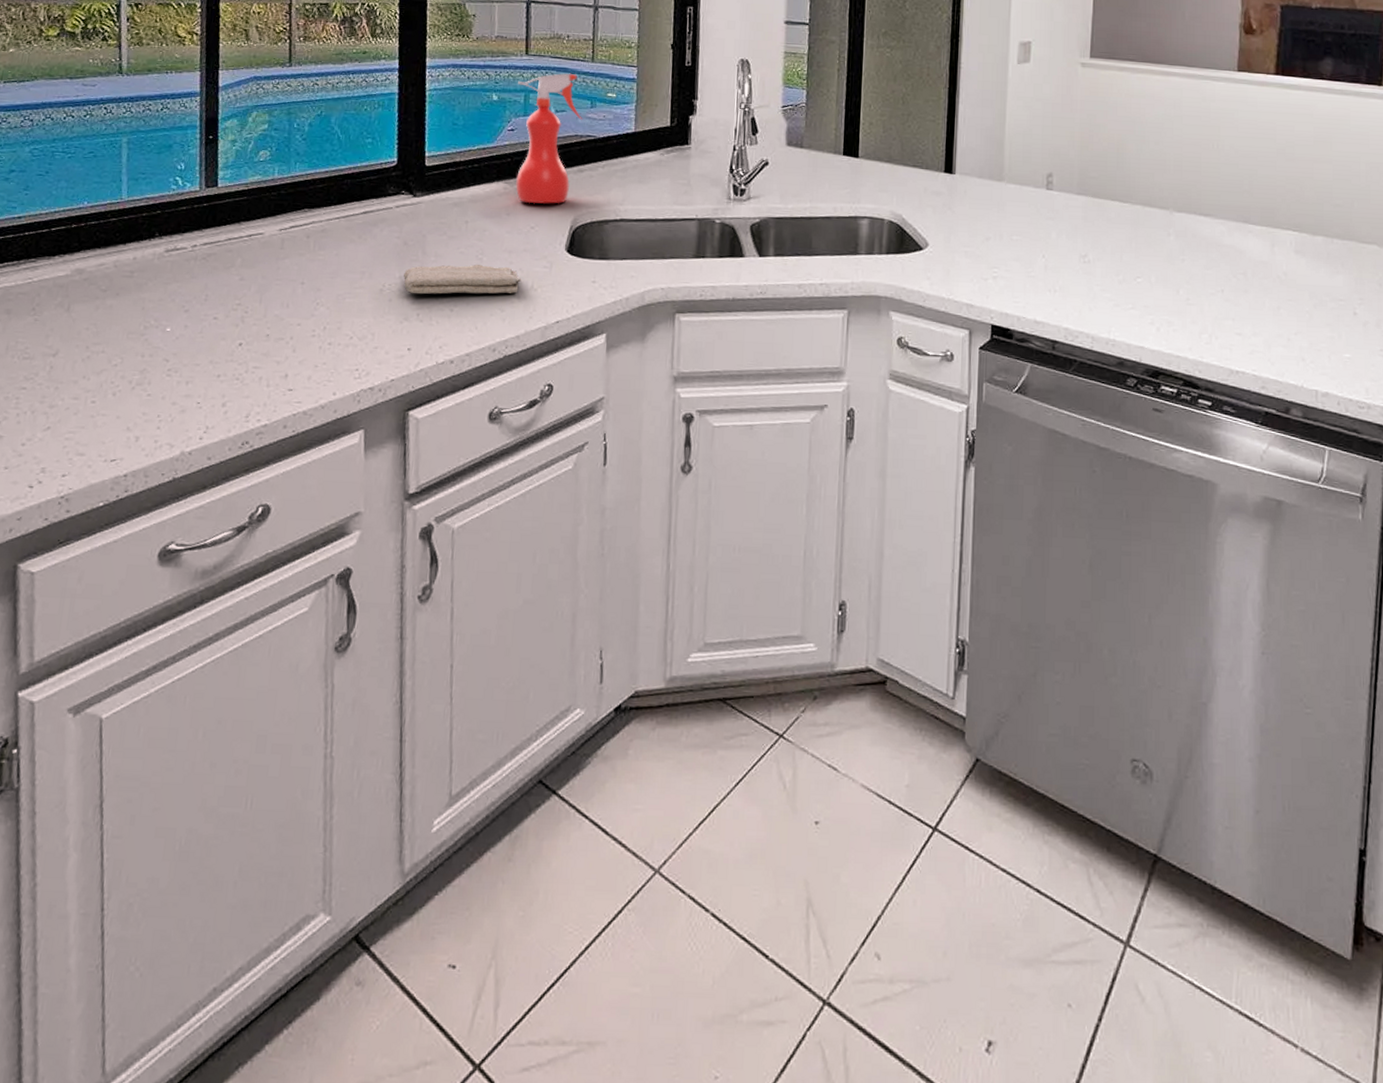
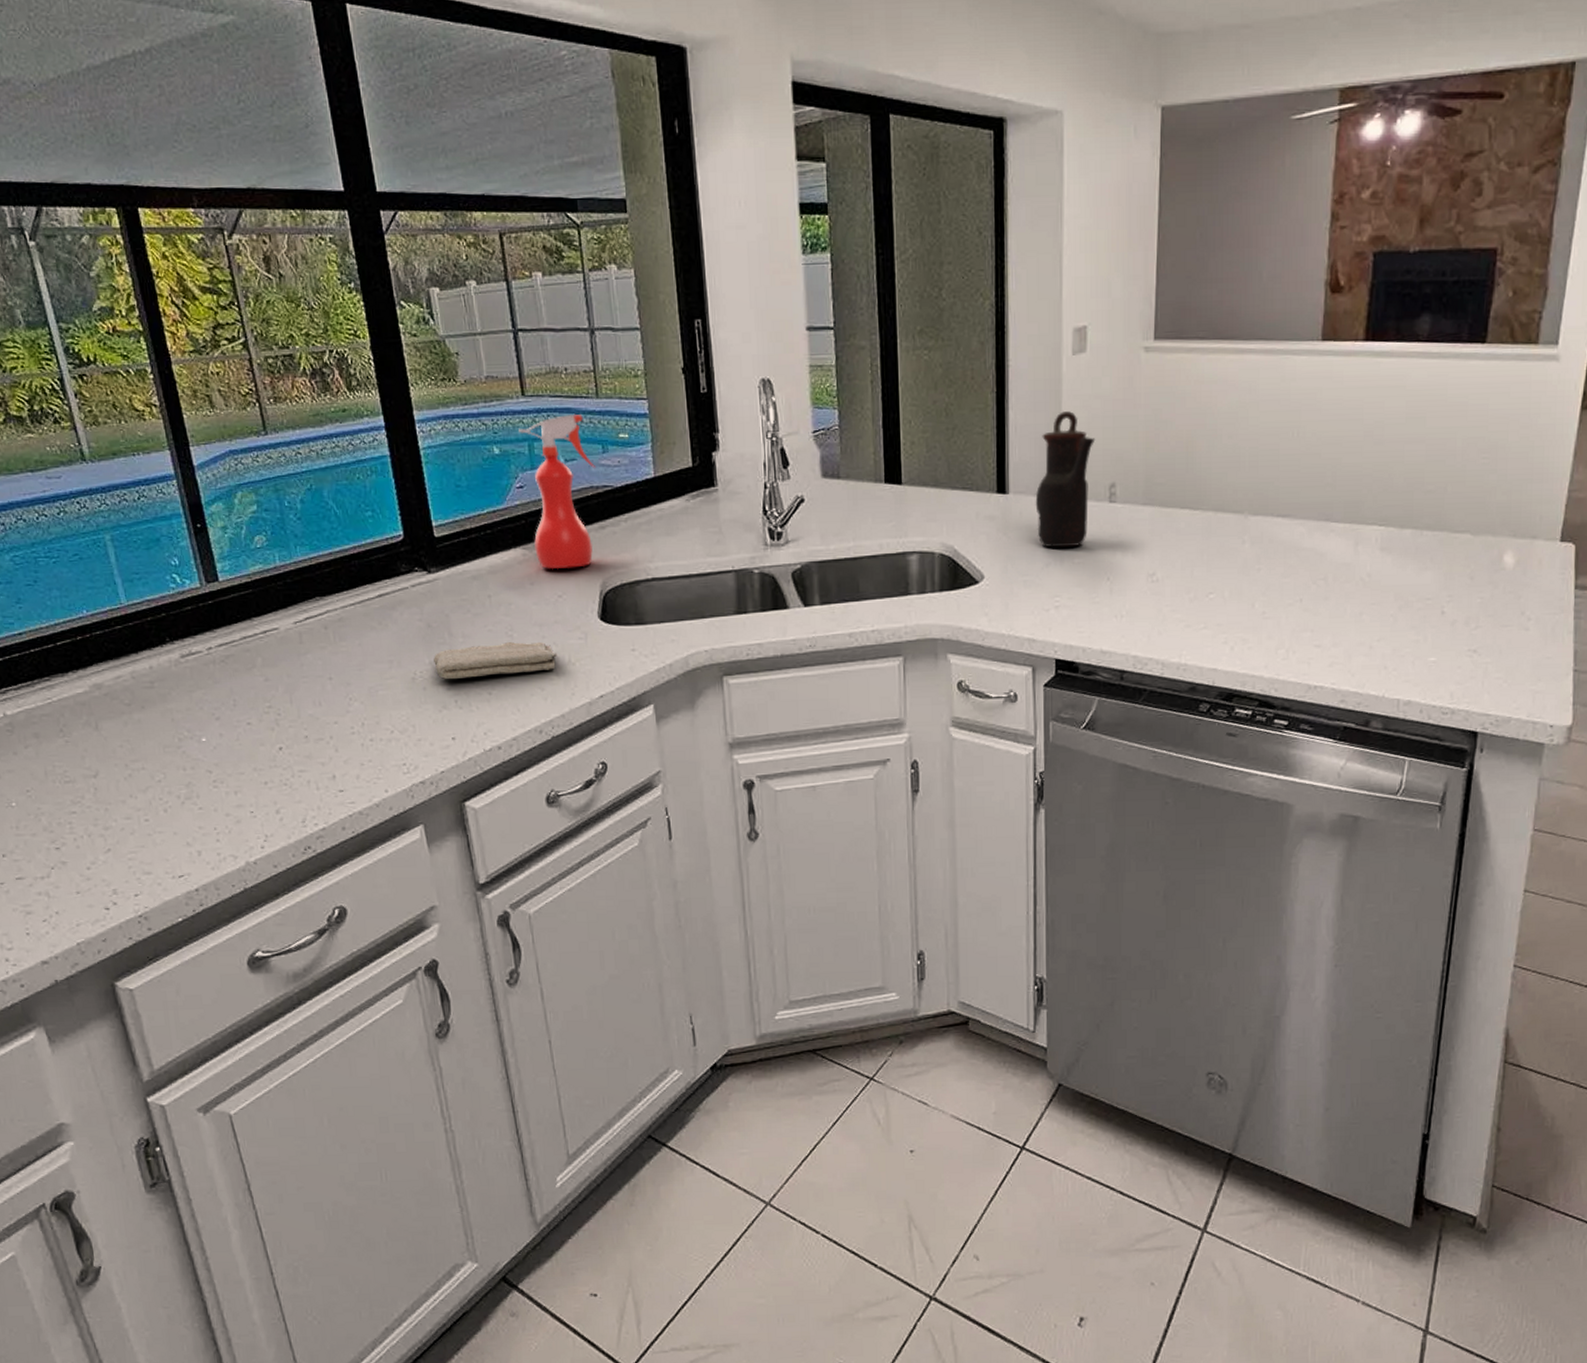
teapot: none [979,109,1036,226] -> present [1035,411,1096,548]

